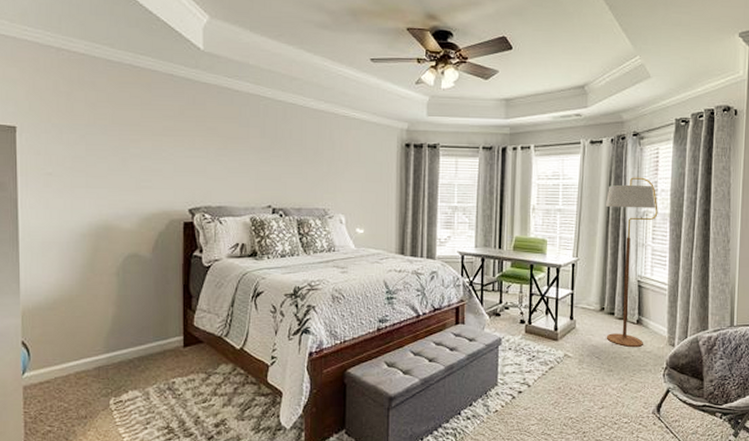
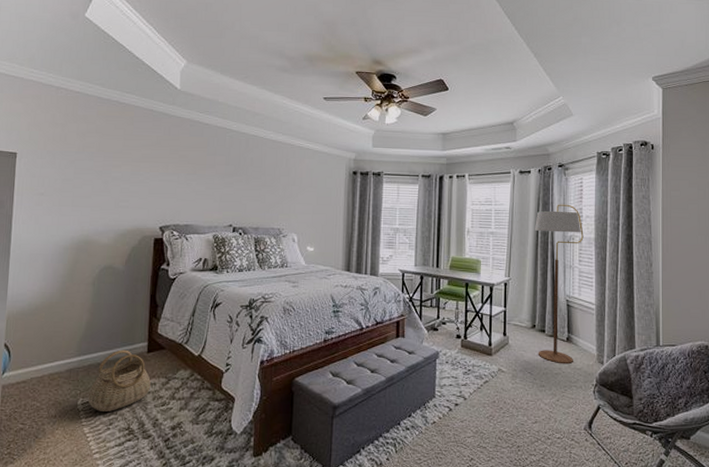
basket: none [120,344,189,412] -> present [87,349,151,413]

